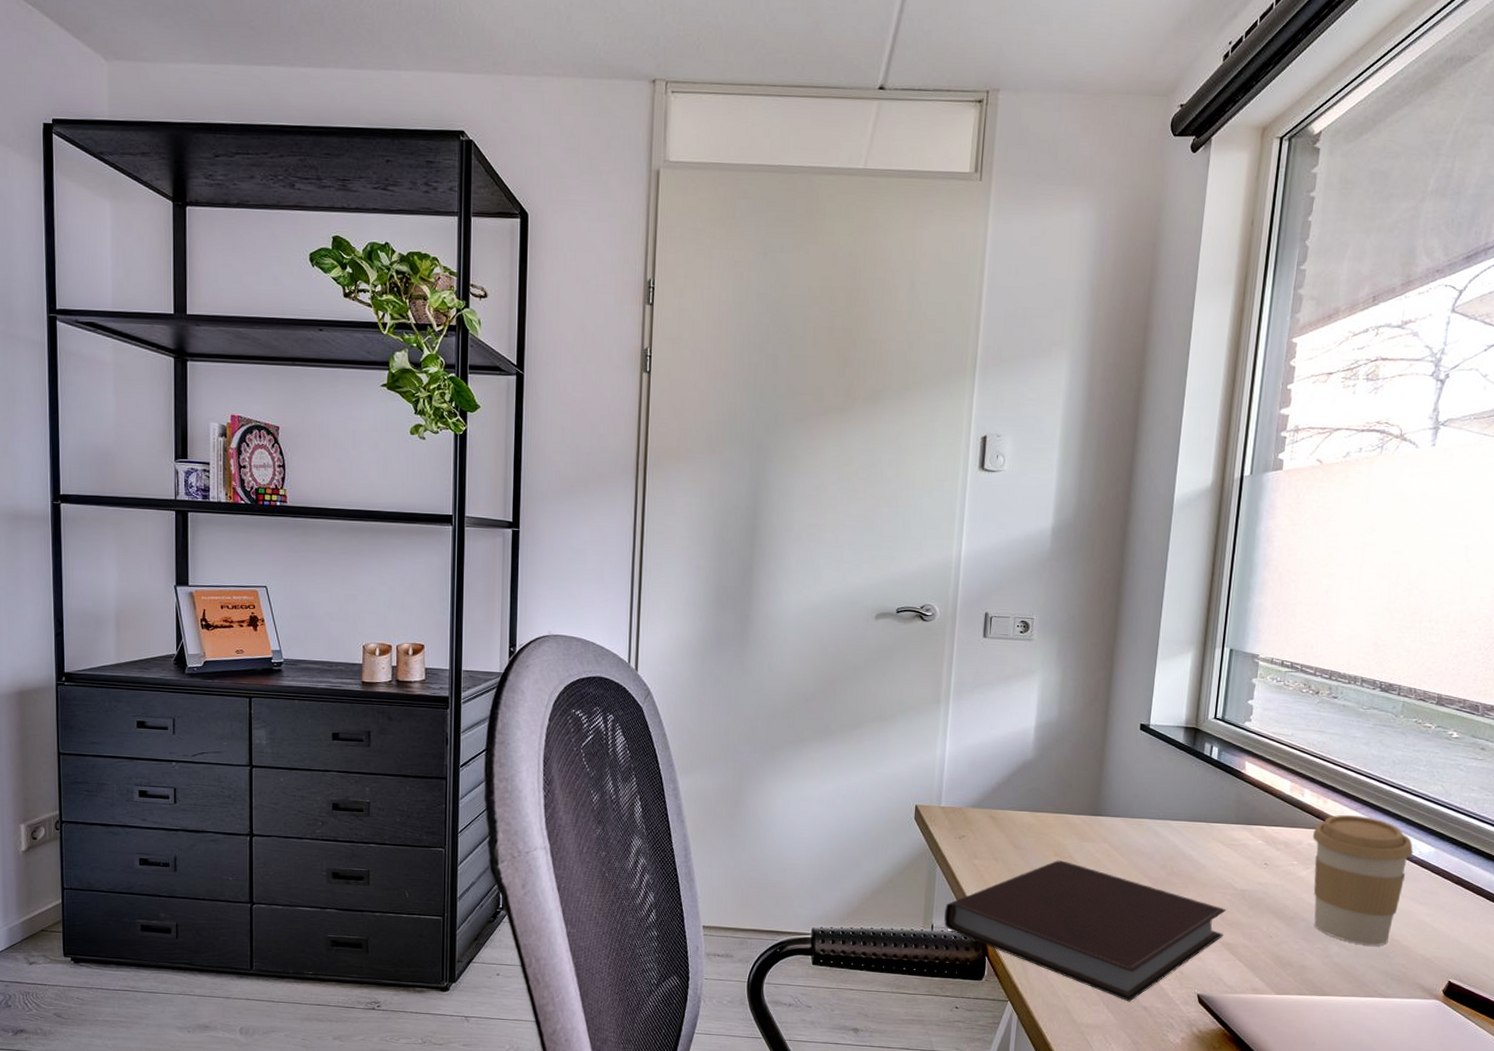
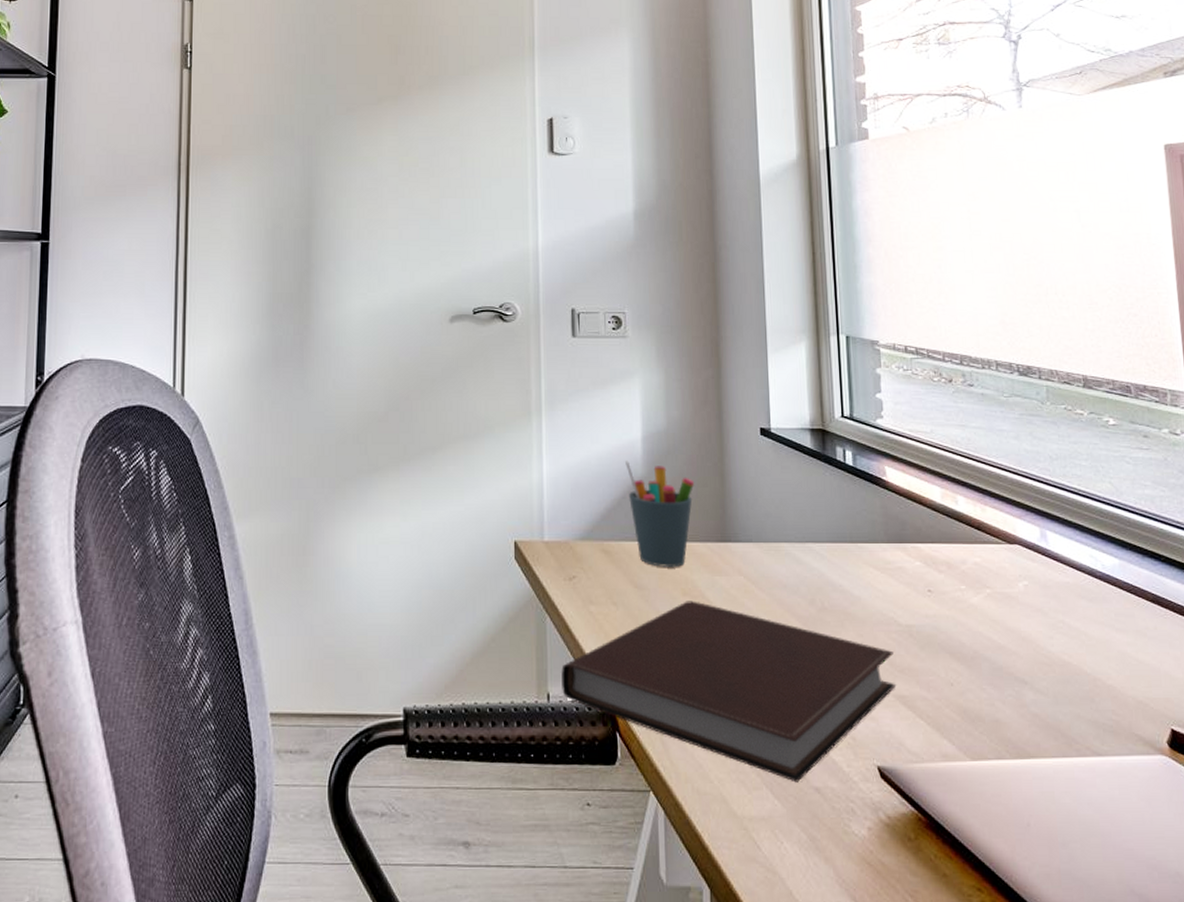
pen holder: none [1018,745,1077,833] -> present [625,460,695,567]
coffee cup: present [1312,814,1414,946] -> none [976,524,1096,688]

